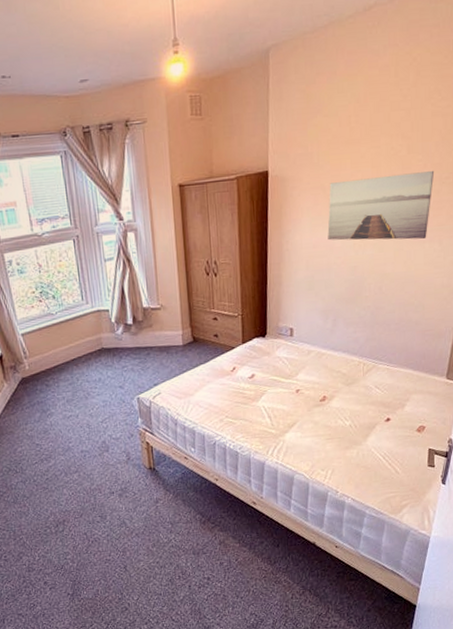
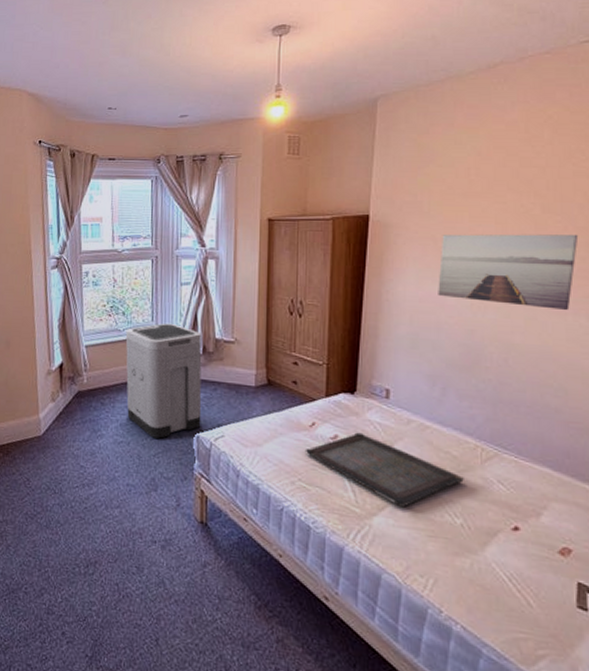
trash can: none [58,299,140,407] -> present [125,323,202,439]
serving tray: none [229,368,351,422] -> present [305,432,464,508]

